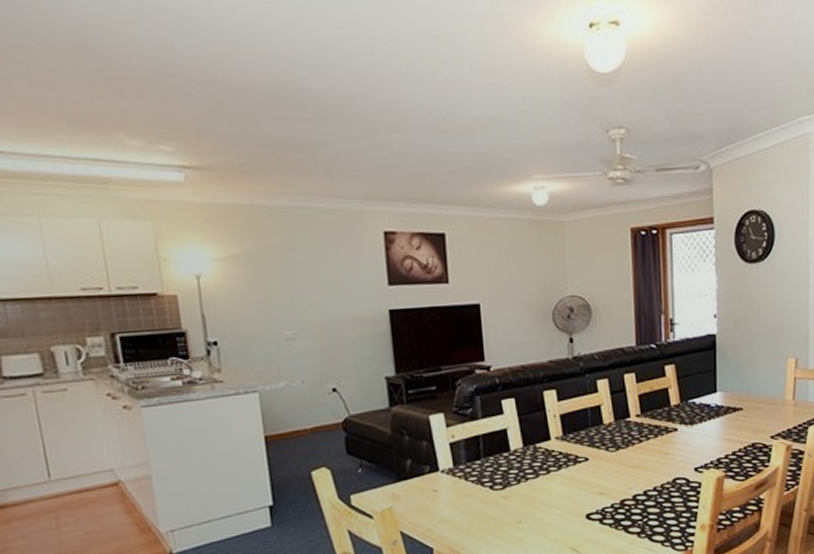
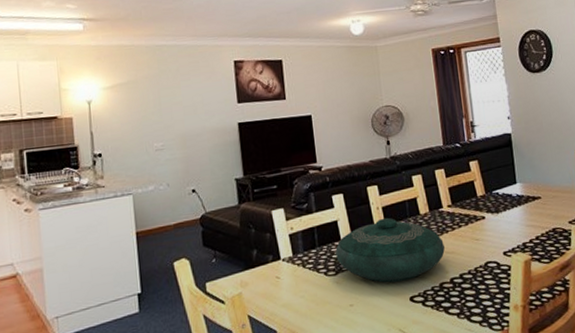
decorative bowl: none [503,426,630,499] -> present [335,217,446,283]

